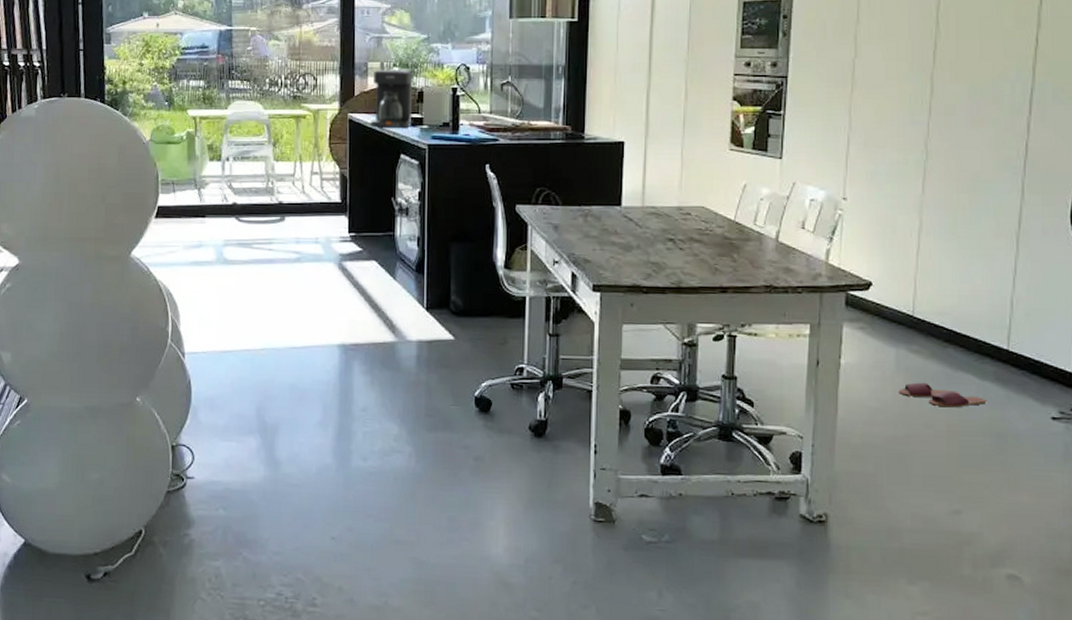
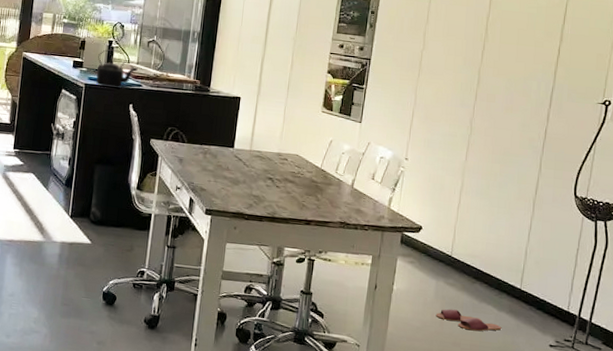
coffee maker: present [370,70,412,128] -> none [40,20,78,69]
kettle: none [441,98,492,146] -> present [96,49,138,88]

